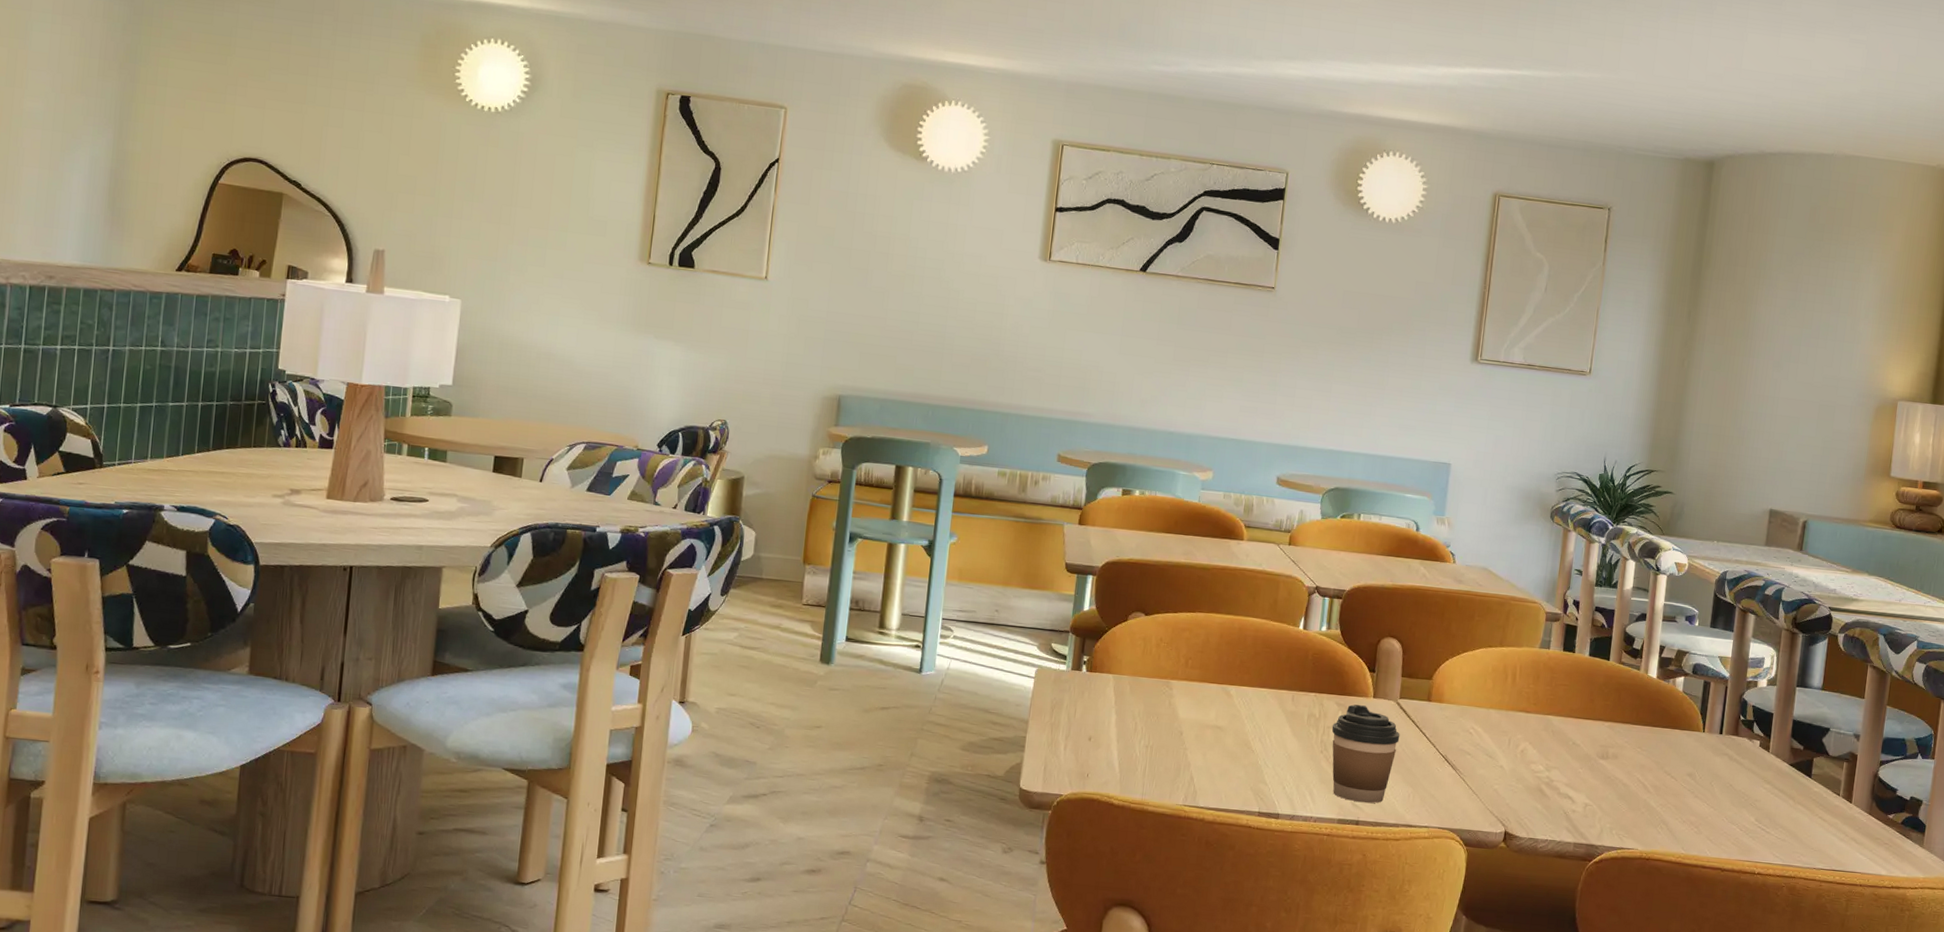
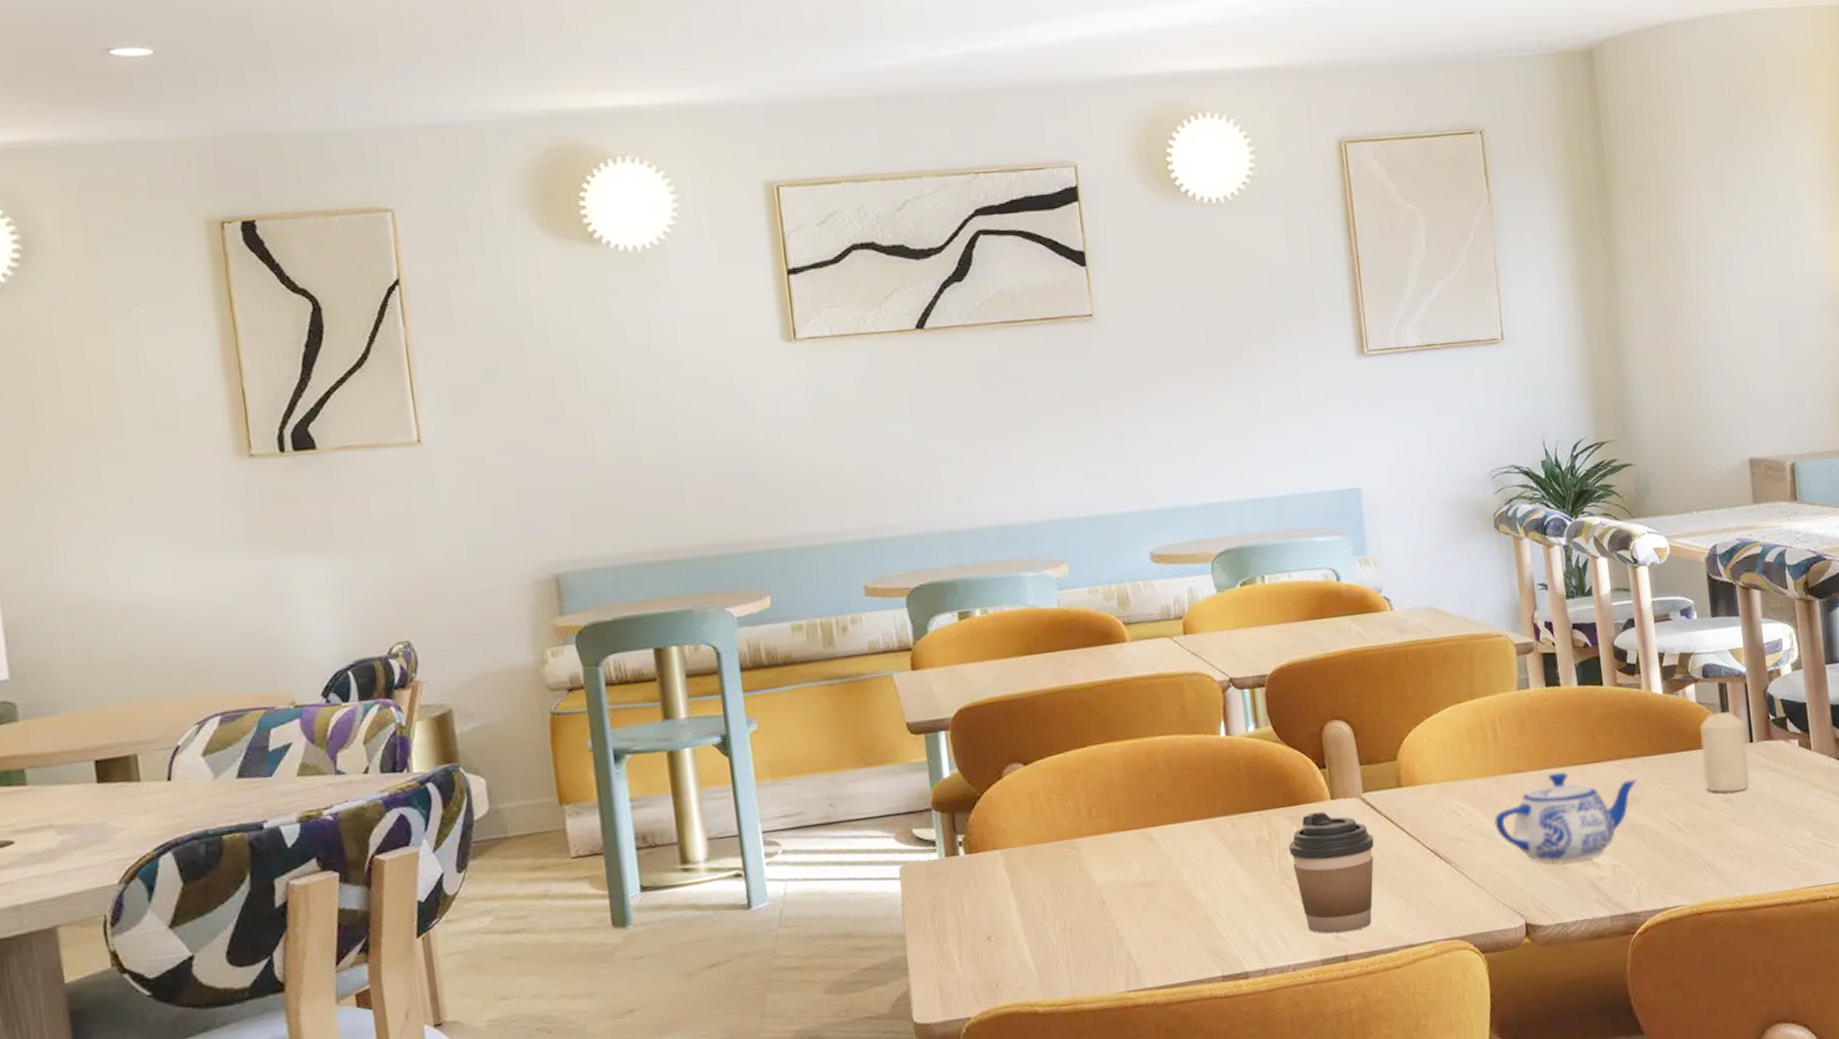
teapot: none [1498,719,1621,794] -> present [1494,771,1638,863]
candle: none [1675,704,1718,770] -> present [1700,712,1750,793]

